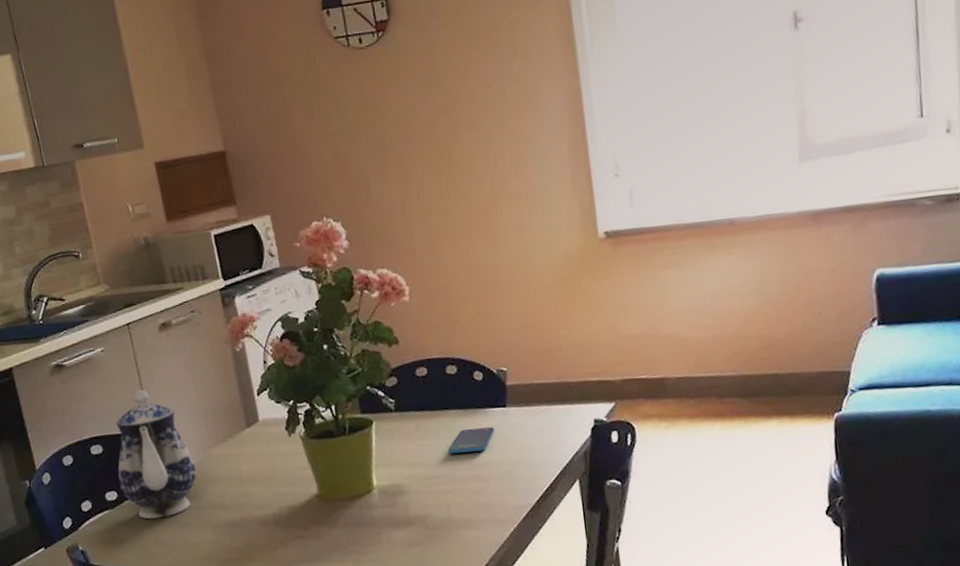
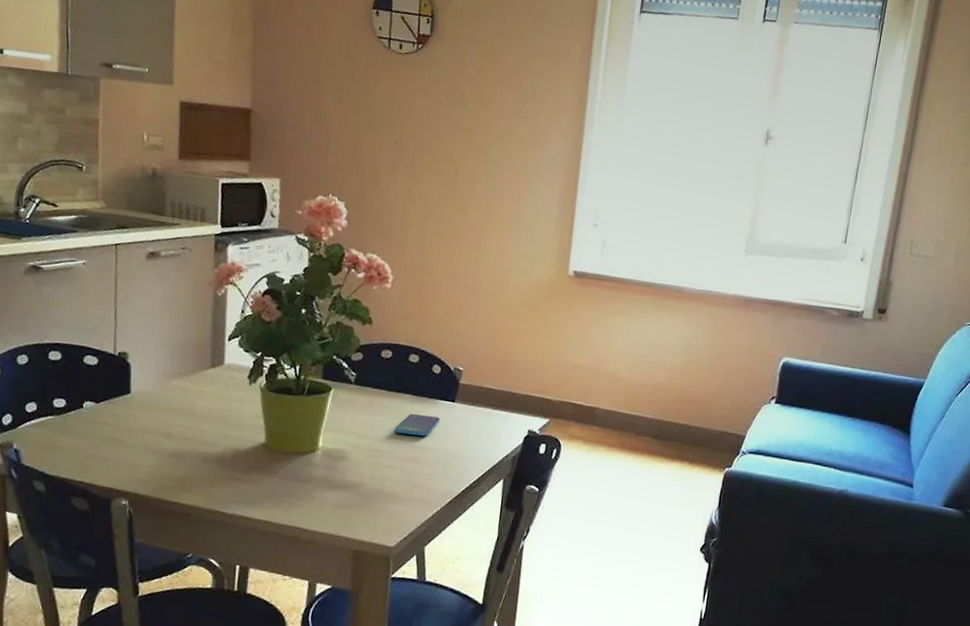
teapot: present [116,389,197,520] -> none [70,308,151,435]

